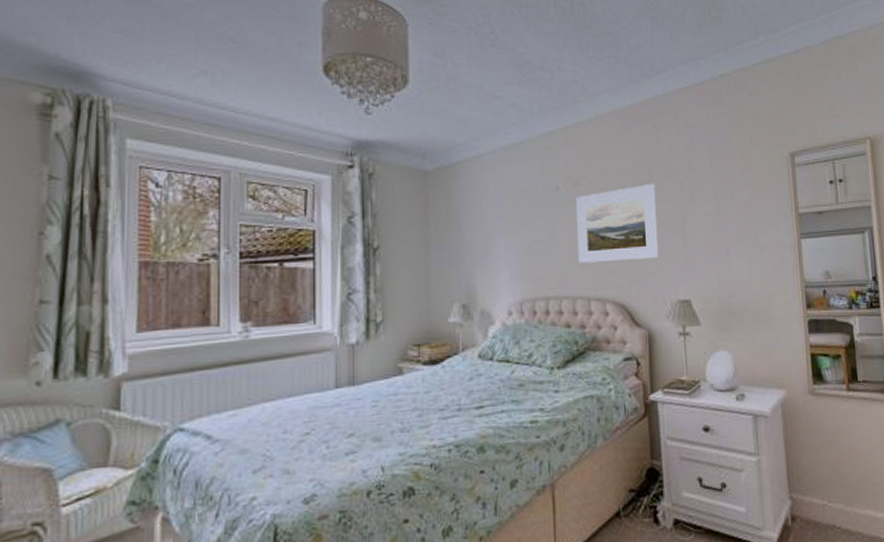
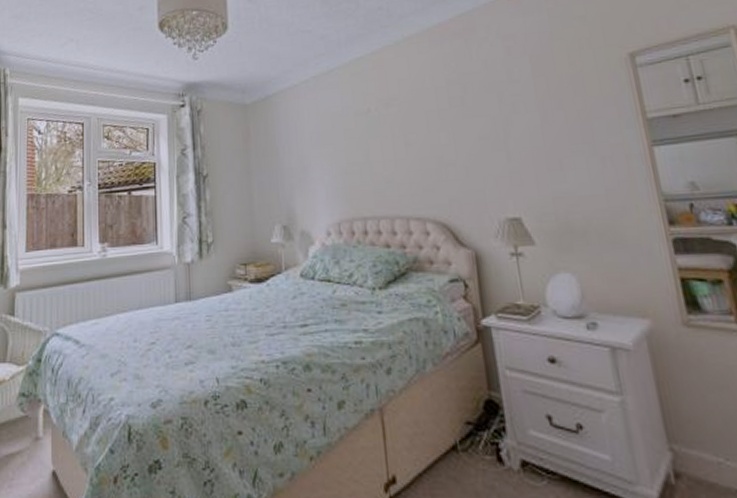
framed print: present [576,183,659,263] -> none [388,98,481,183]

